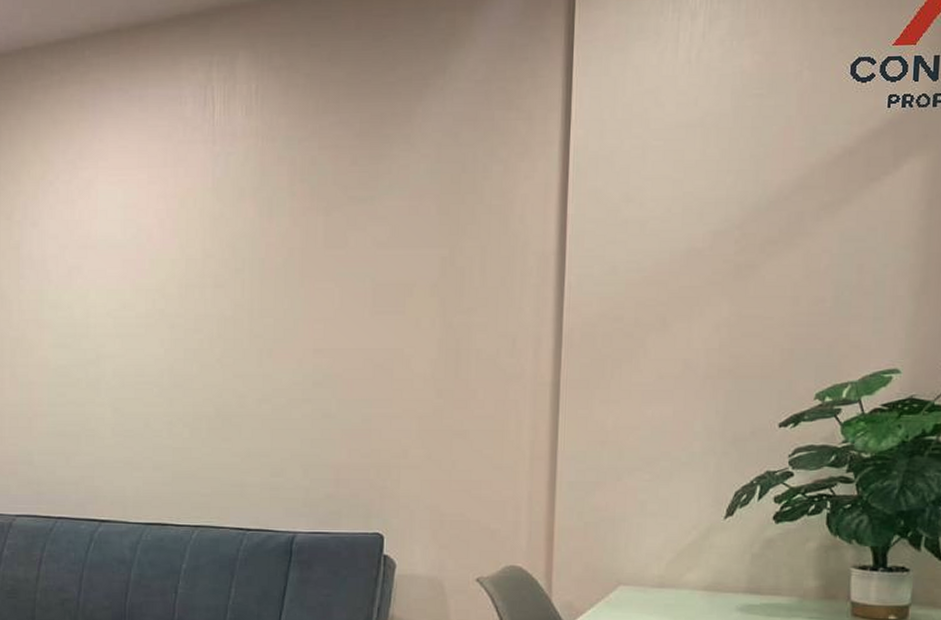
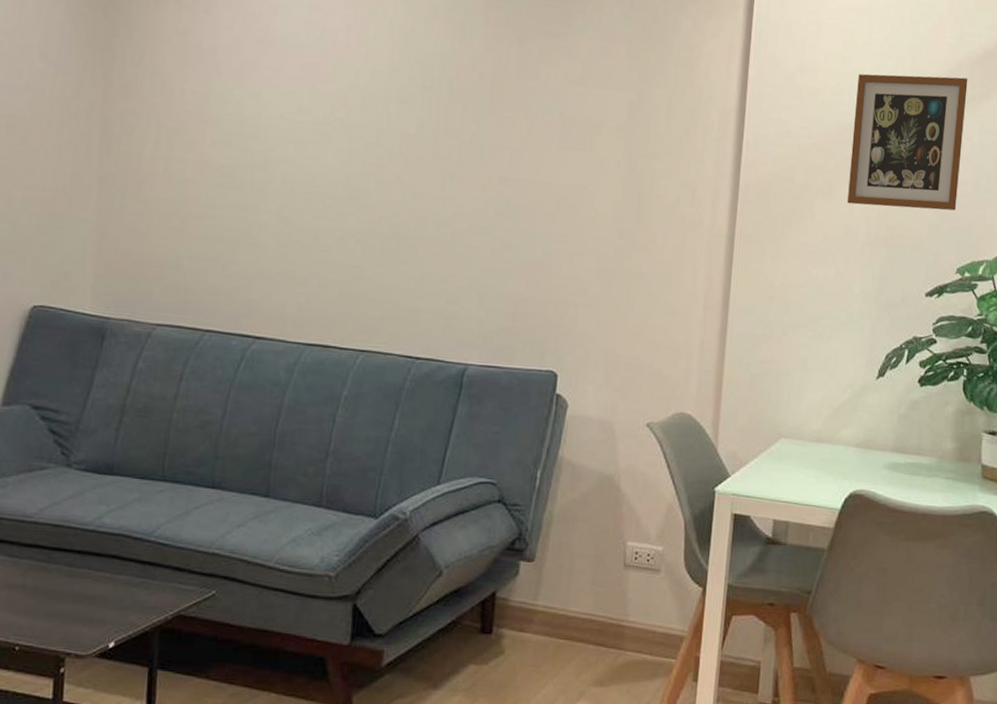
picture frame: none [684,183,824,337] -> present [847,74,968,211]

